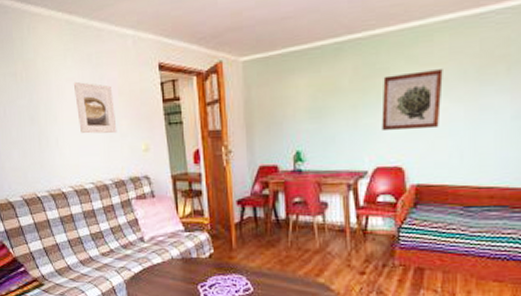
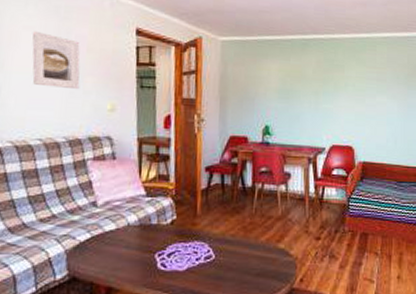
wall art: present [381,69,443,132] -> none [337,71,383,118]

